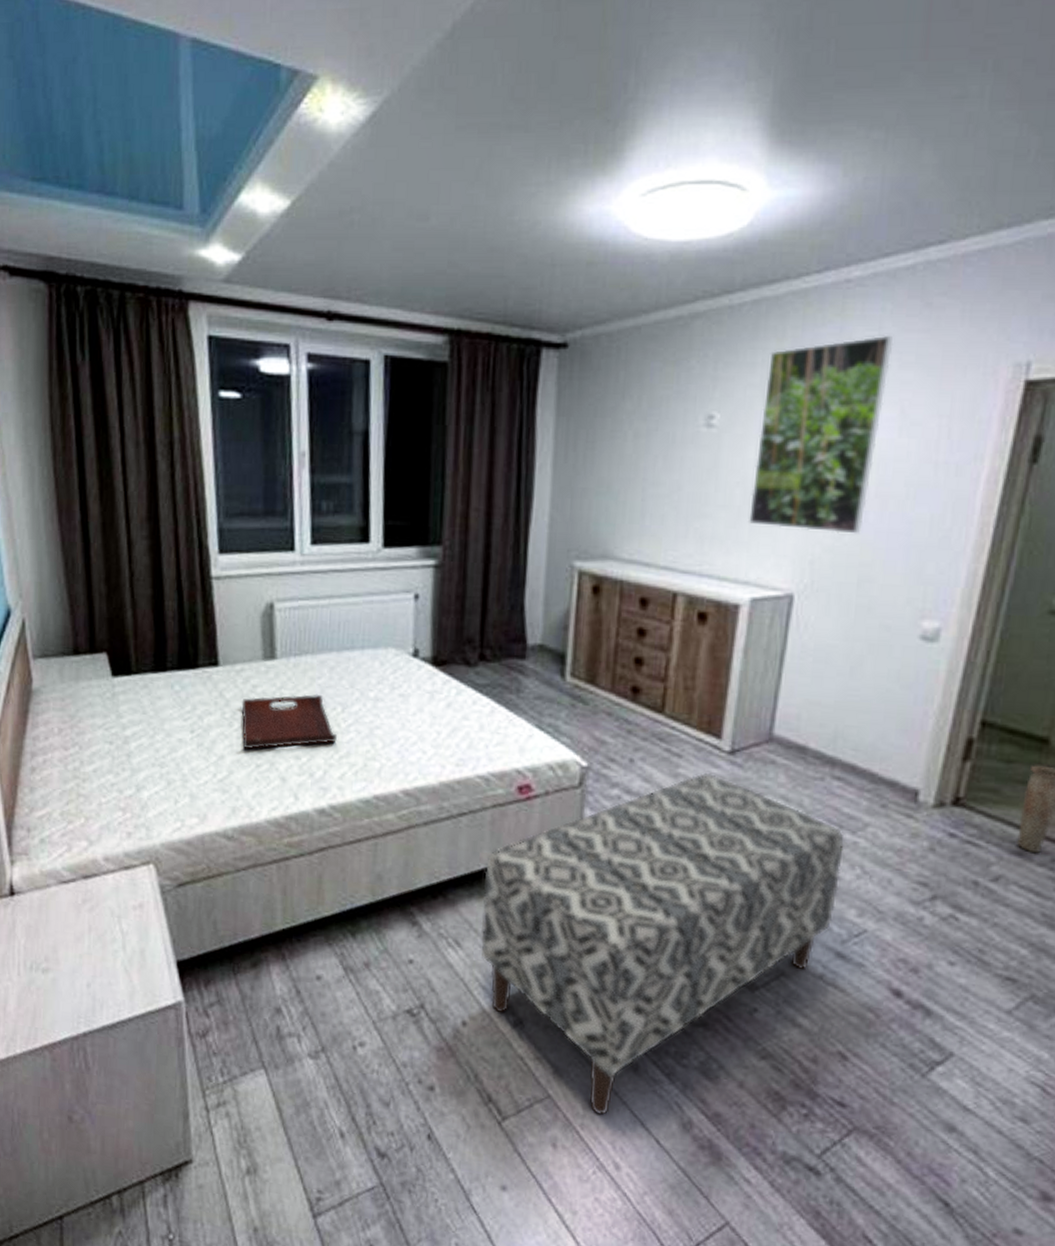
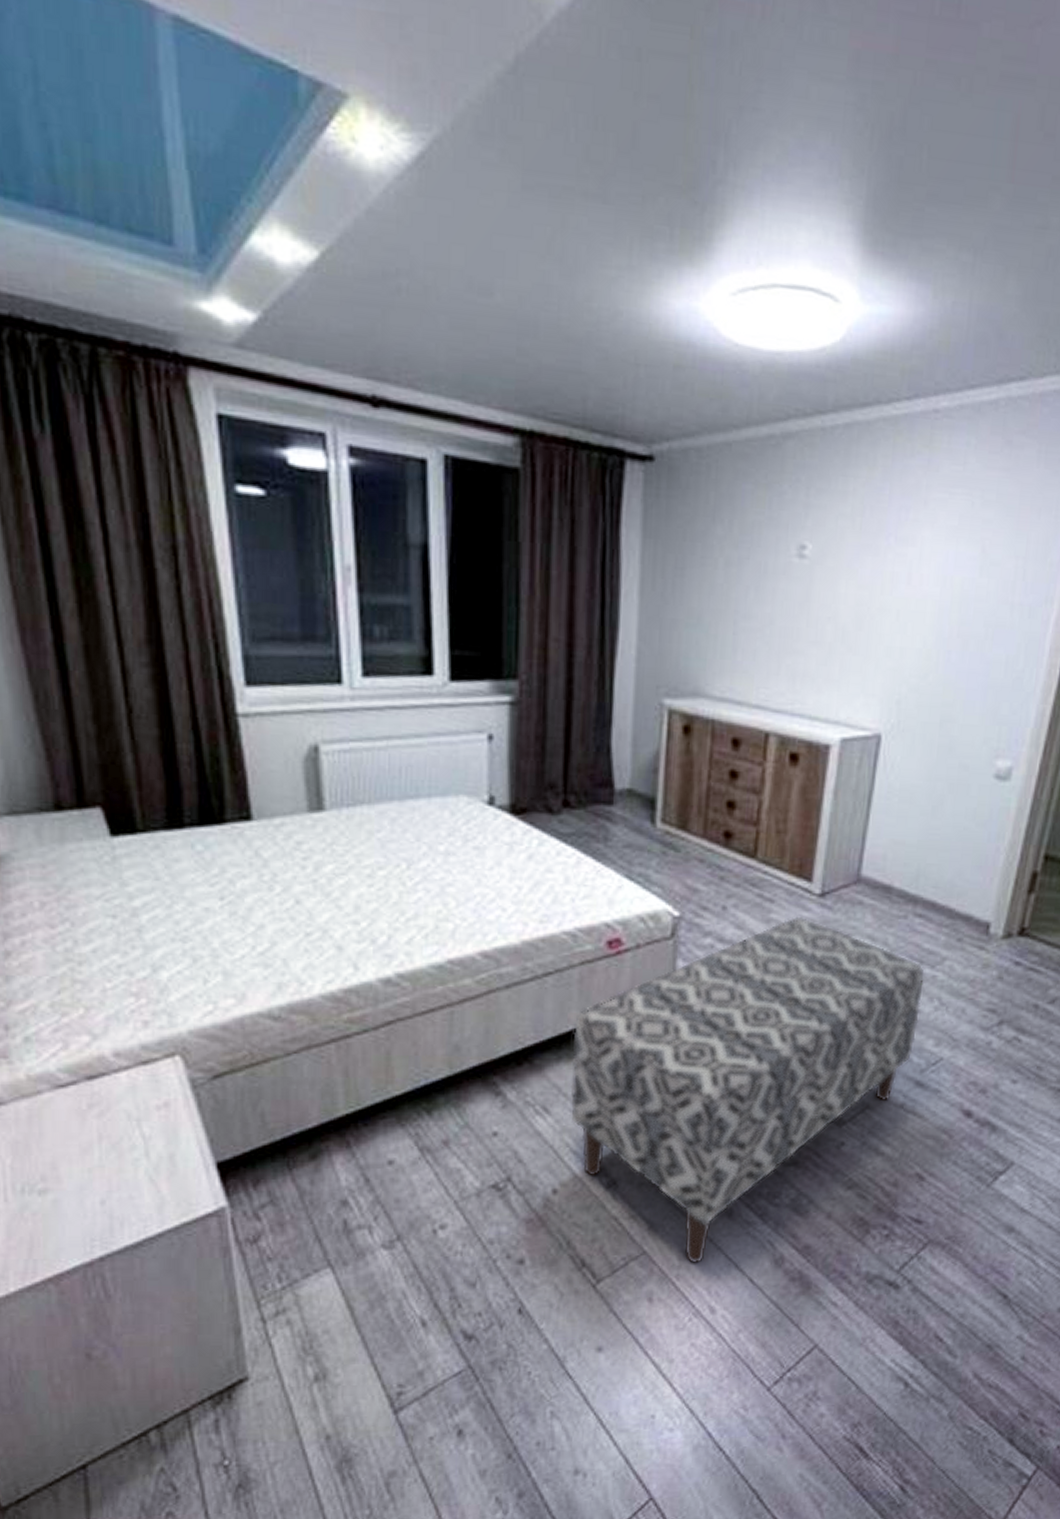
serving tray: present [241,694,337,750] -> none [283,849,402,916]
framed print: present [749,335,893,534] -> none [839,470,977,674]

